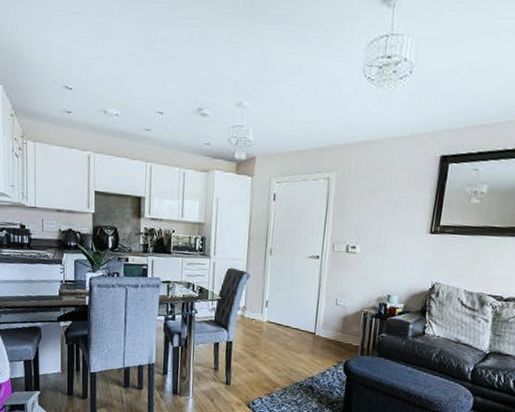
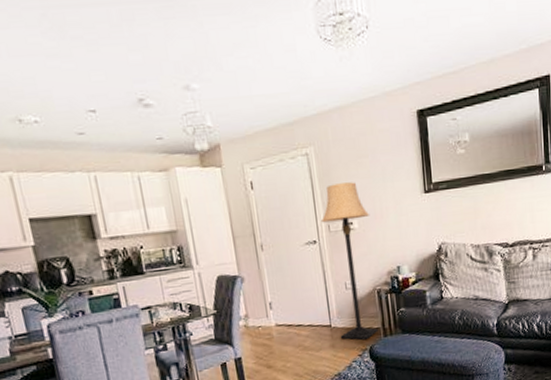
lamp: none [320,209,374,354] -> present [320,182,378,340]

